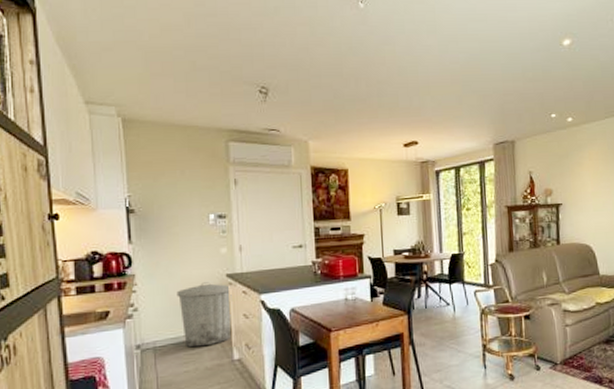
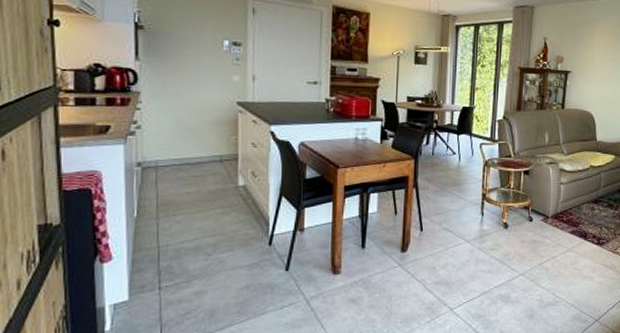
trash can: present [176,282,232,348] -> none [183,107,241,170]

